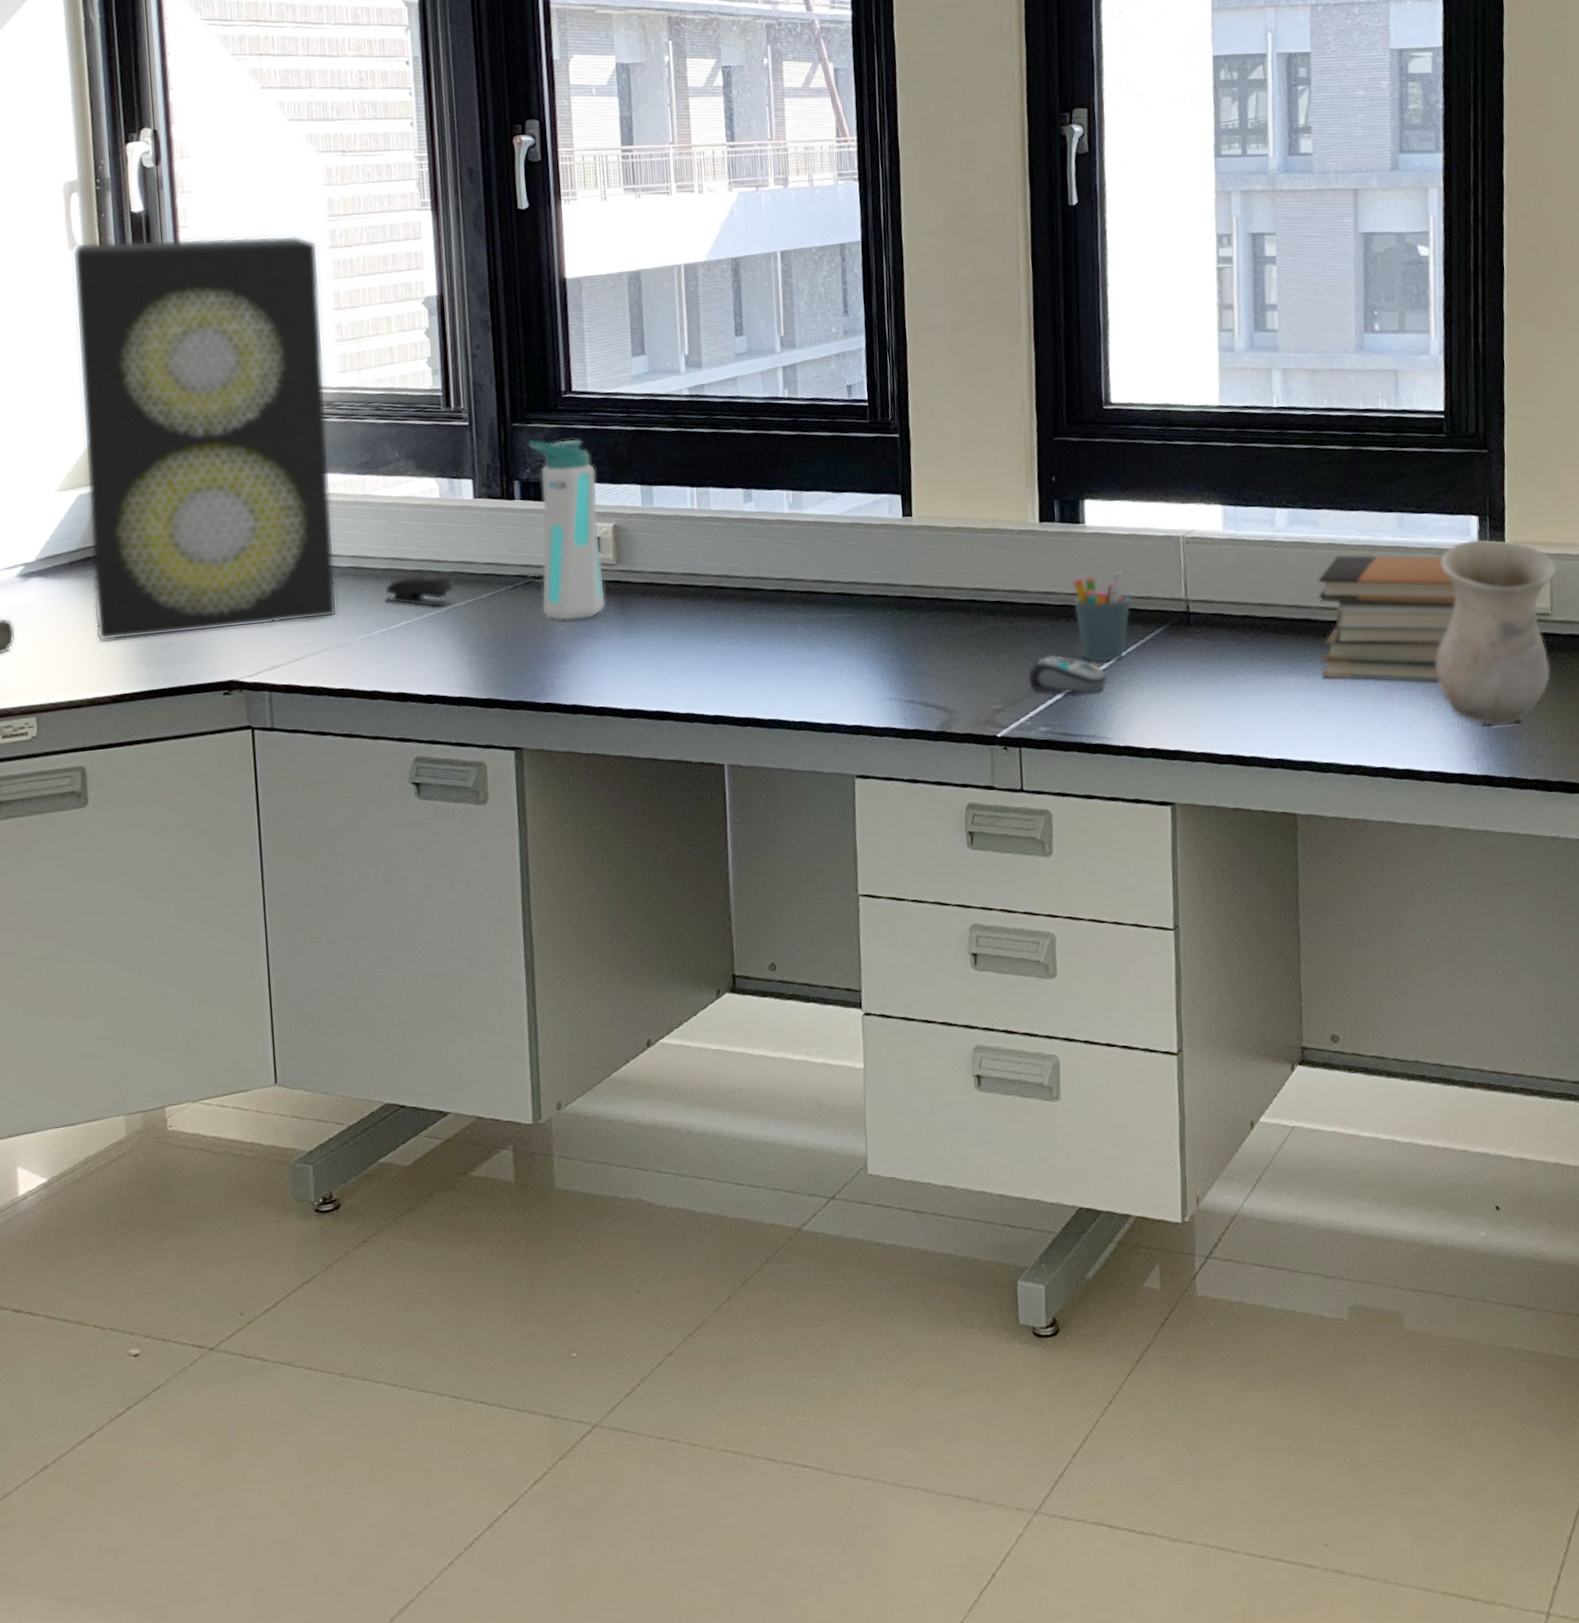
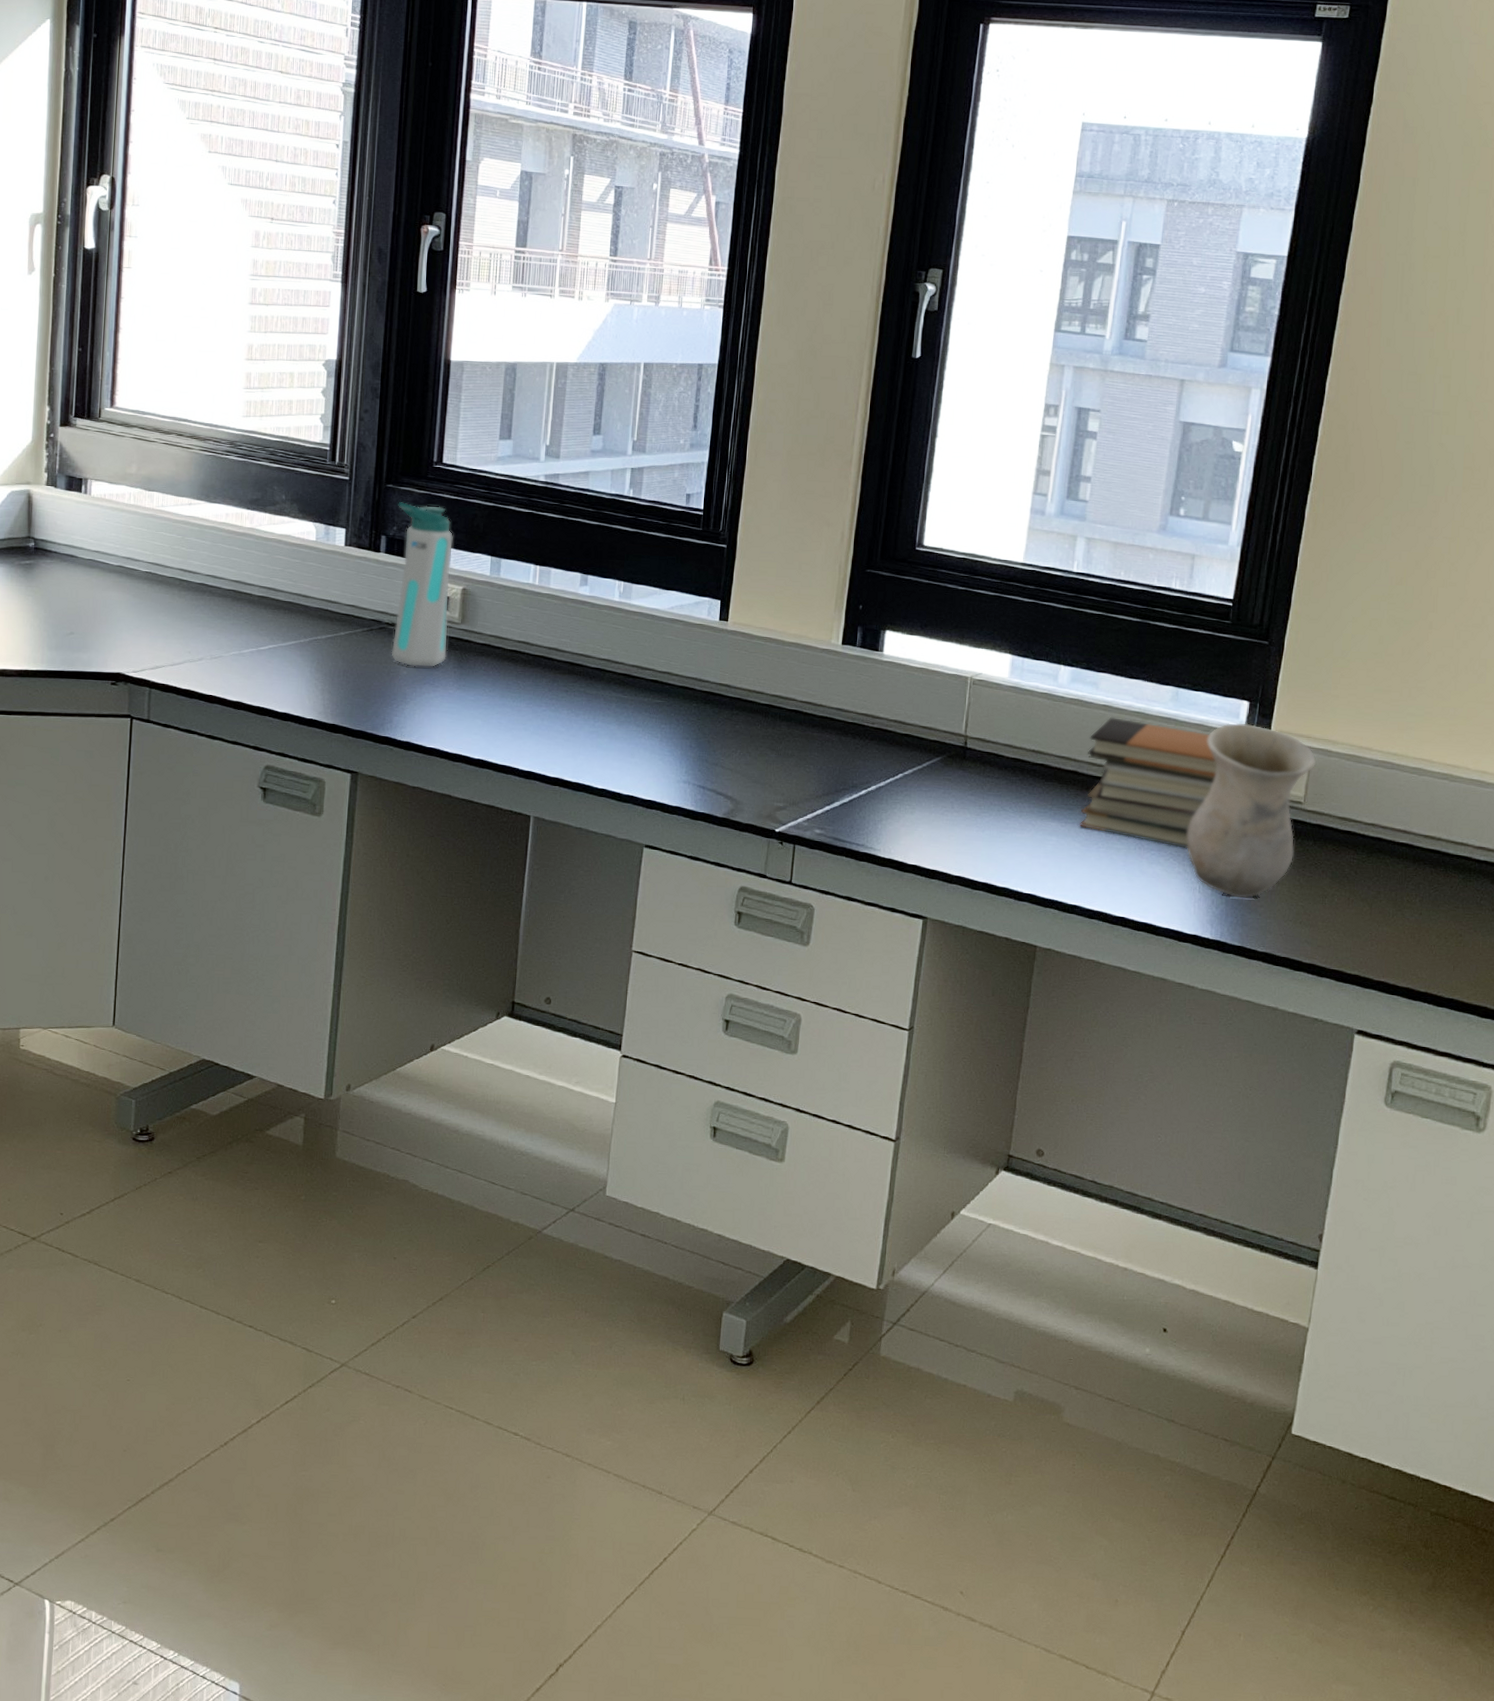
speaker: present [72,235,338,642] -> none [11,269,239,632]
stapler: present [385,574,454,608] -> none [257,605,317,638]
computer mouse: present [1028,654,1107,695] -> none [811,766,882,806]
pen holder: present [1072,572,1131,662] -> none [862,700,915,780]

